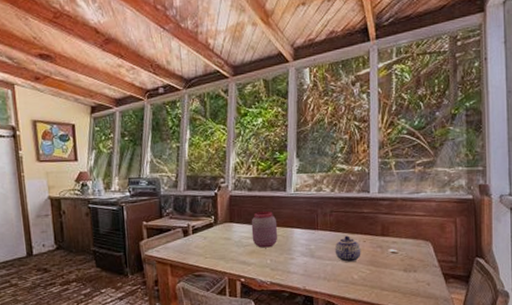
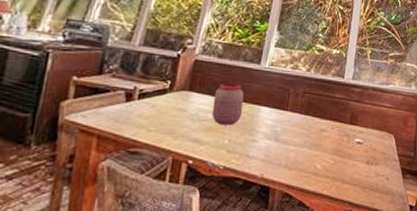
teapot: present [334,235,361,263] -> none [301,120,328,150]

